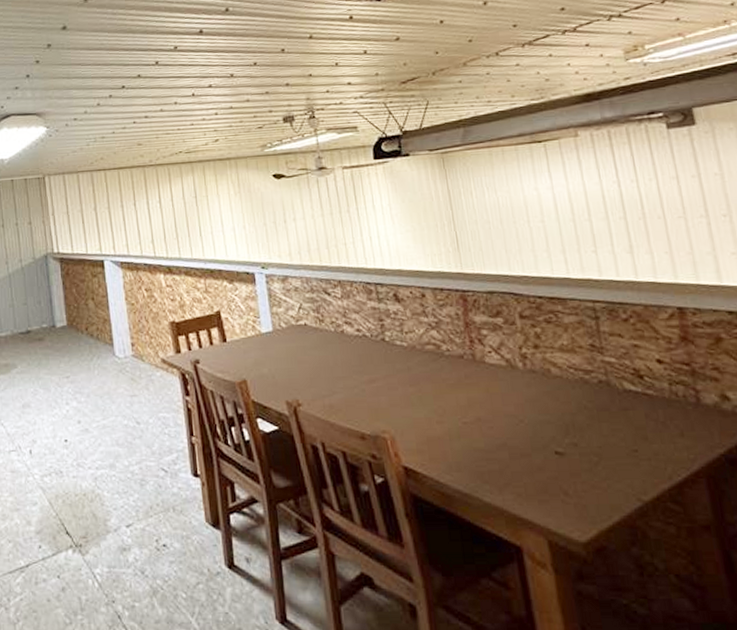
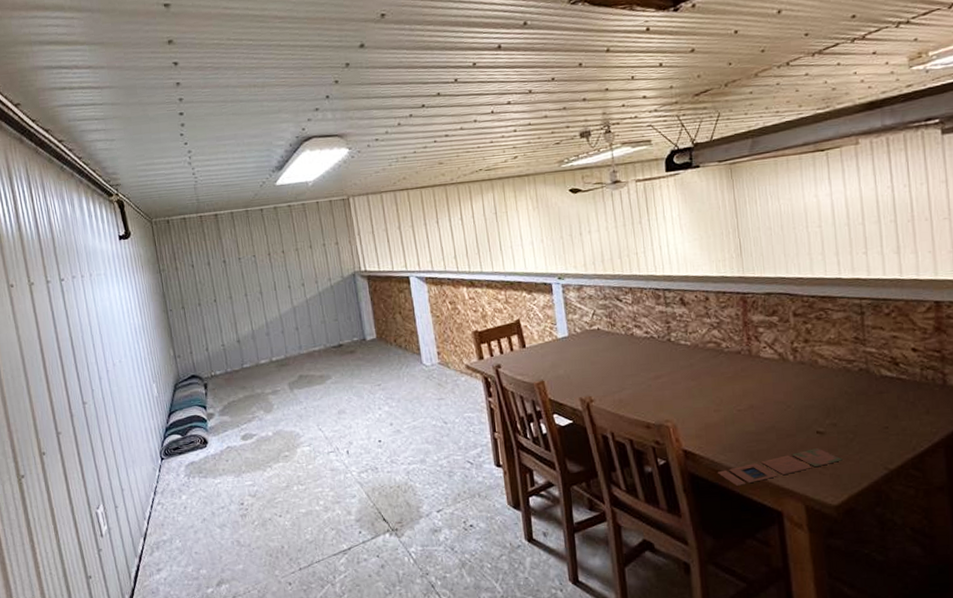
papers: none [443,472,589,514] -> present [717,448,844,487]

